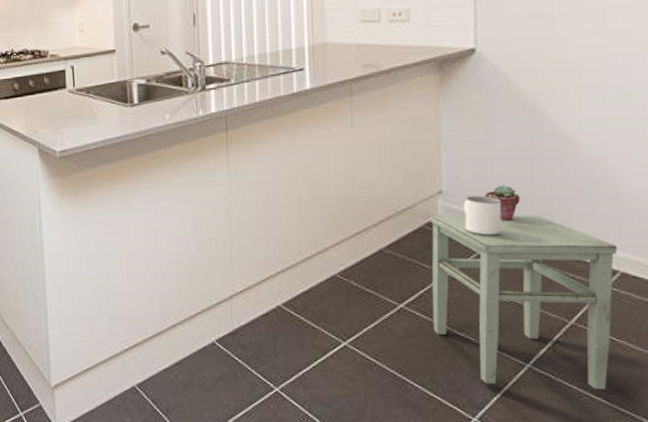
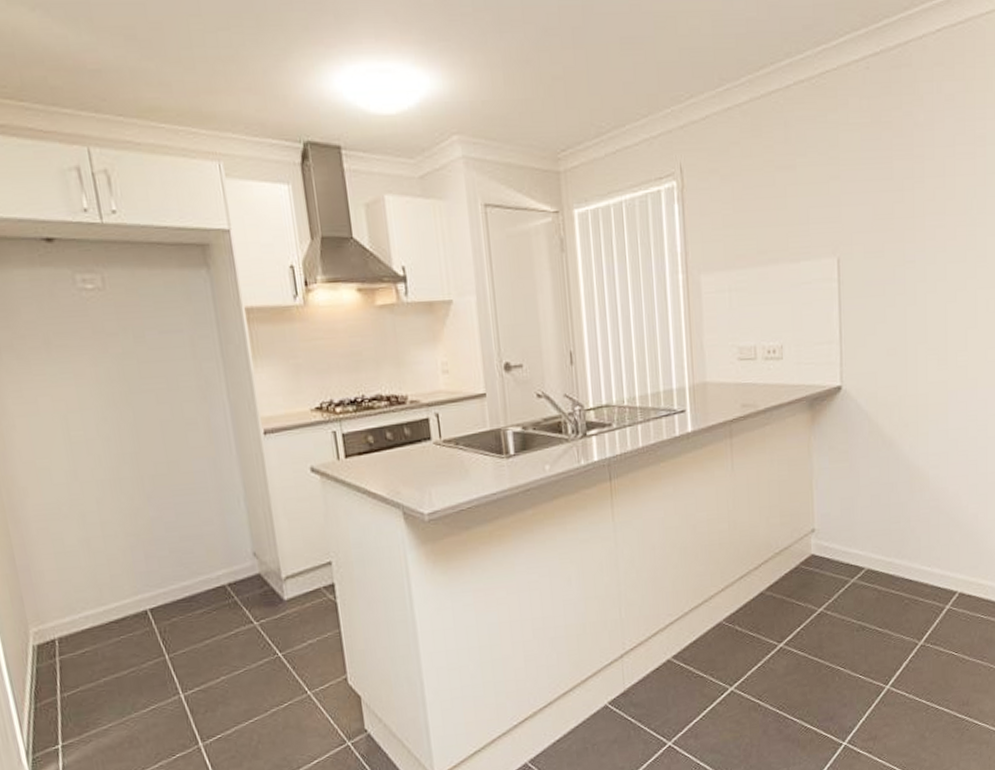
stool: present [430,215,617,389] -> none [804,546,956,709]
mug: present [463,196,502,236] -> none [833,531,865,570]
potted succulent: present [485,184,520,221] -> none [851,519,880,554]

